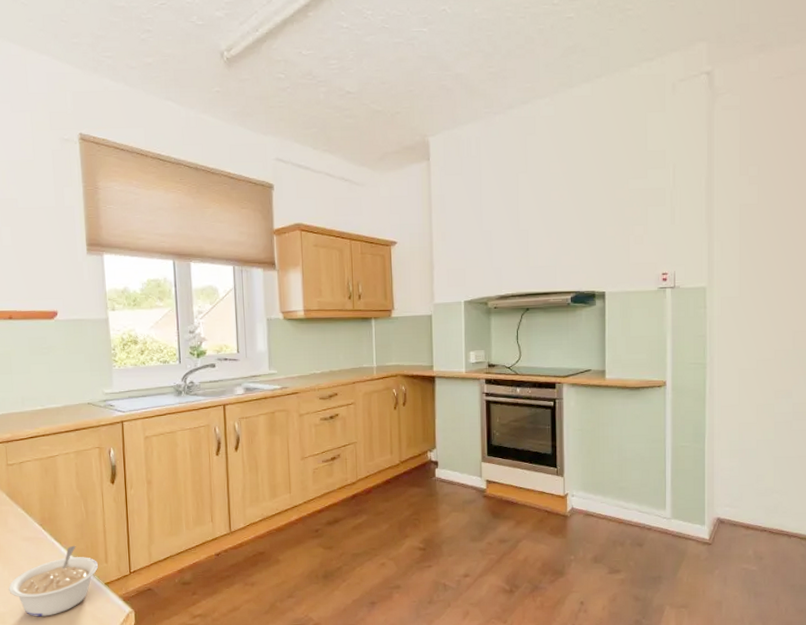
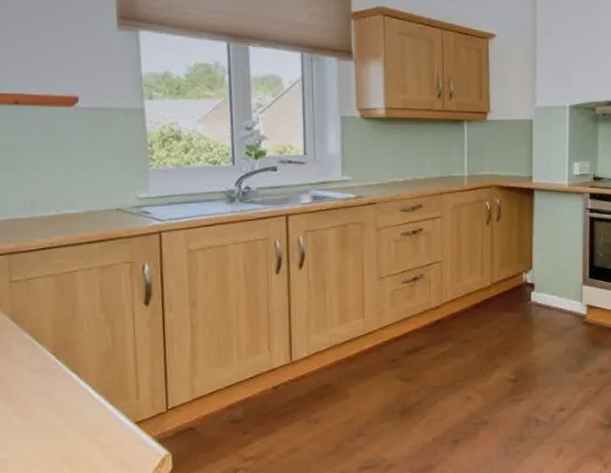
legume: present [8,545,99,617] -> none [11,378,128,463]

